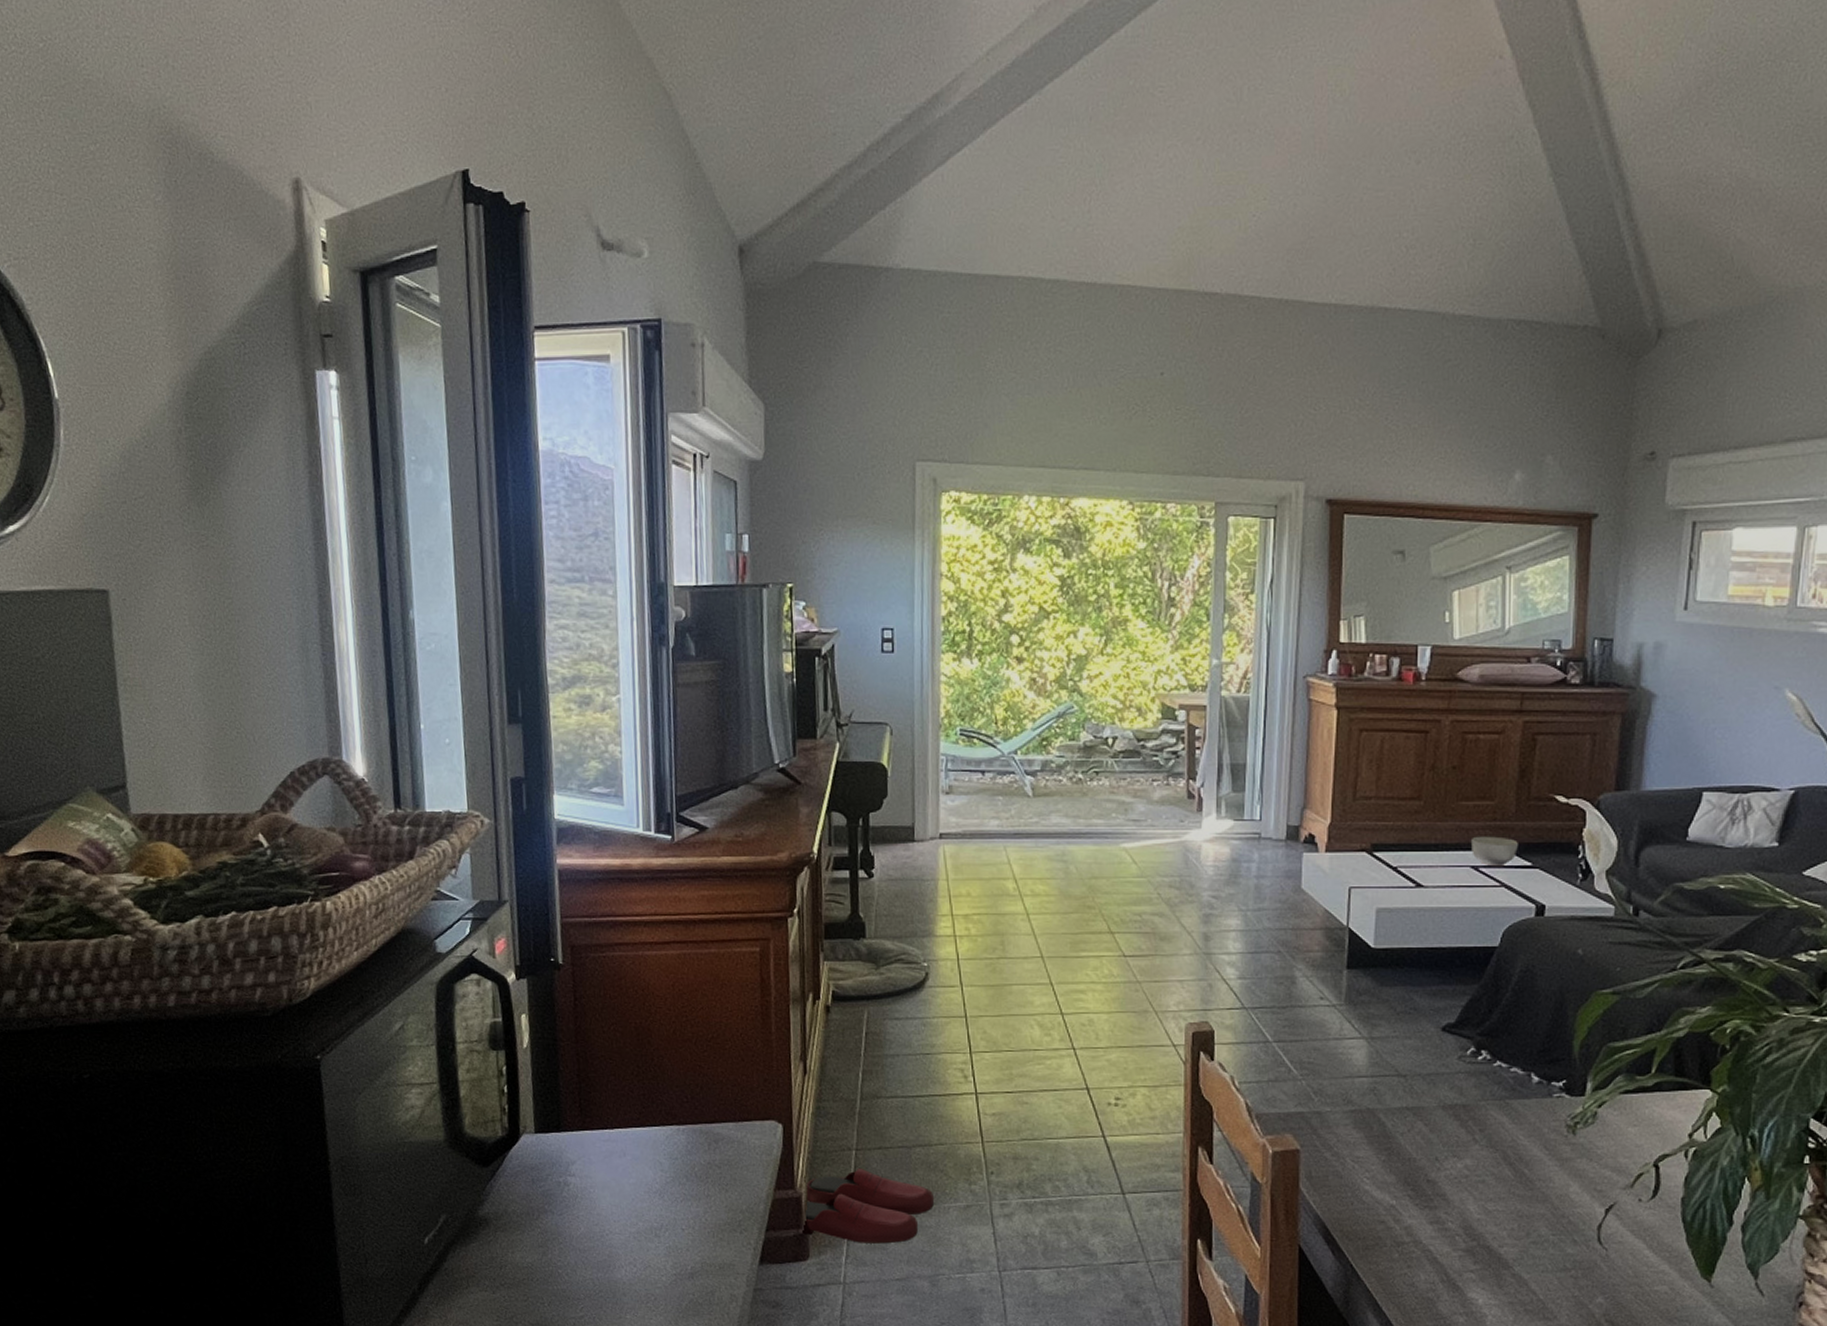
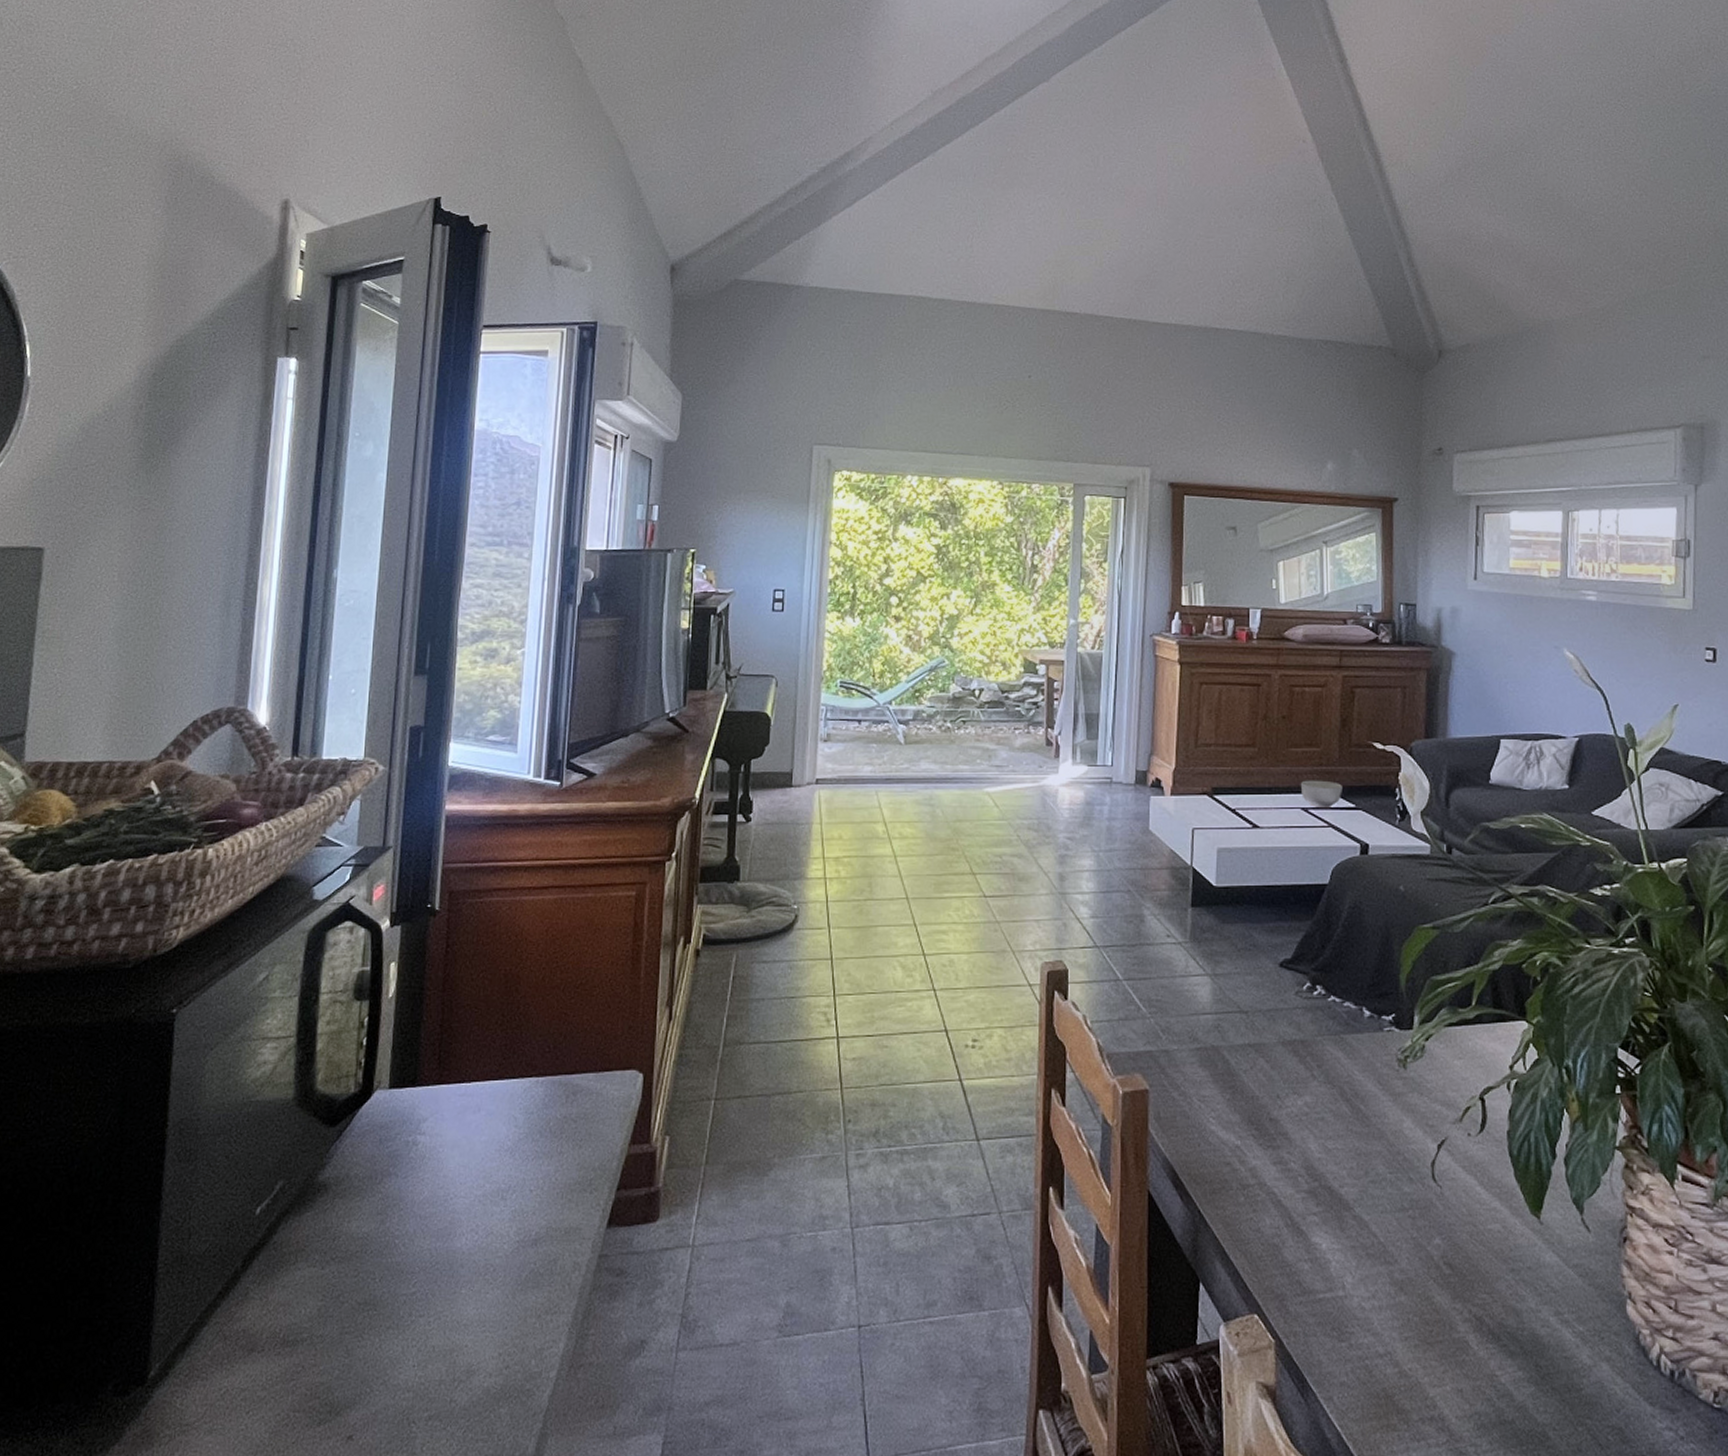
slippers: present [800,1167,935,1244] -> none [652,1118,791,1201]

